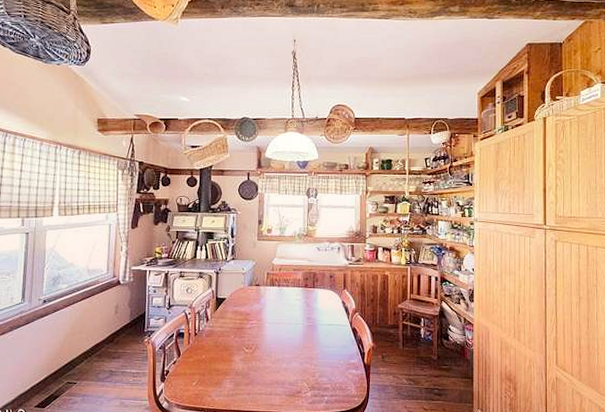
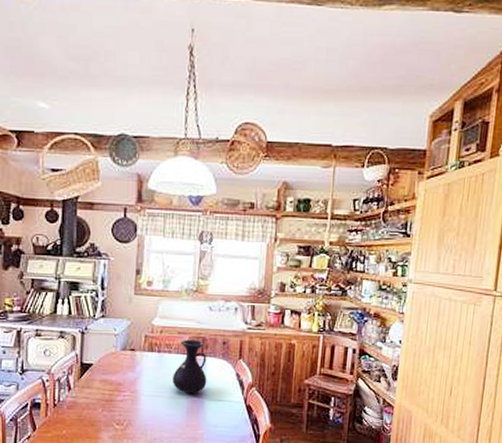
vase: none [291,274,319,320] -> present [172,339,207,393]

